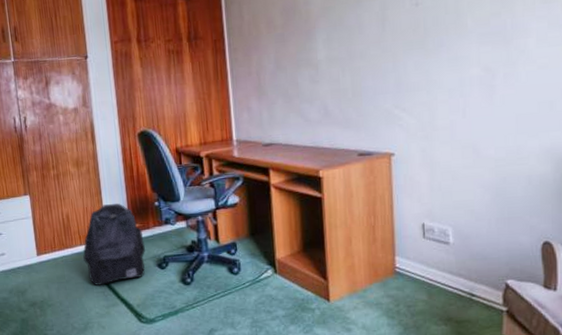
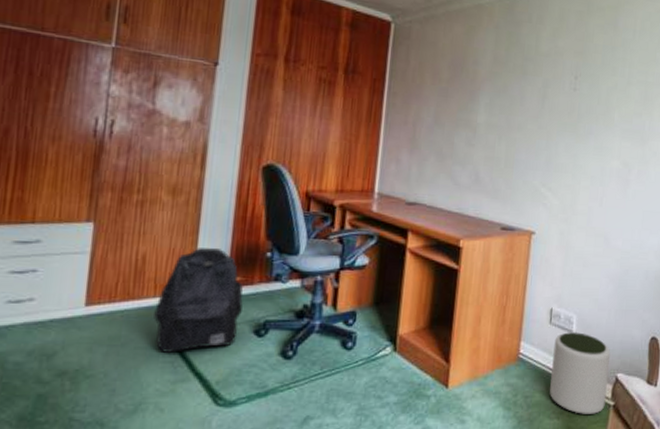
plant pot: none [431,243,497,320] -> present [550,332,611,414]

